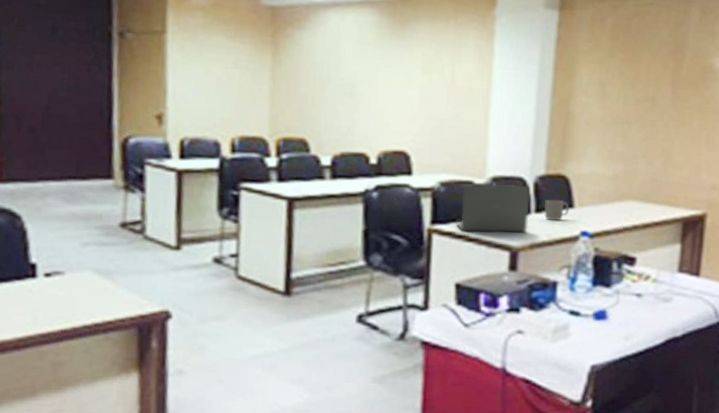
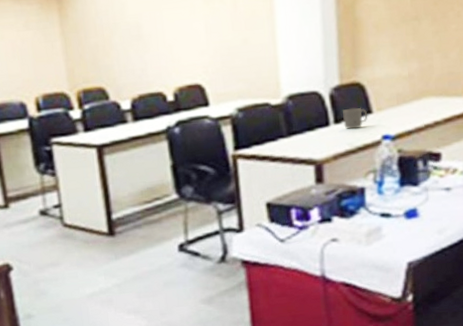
laptop: present [456,184,531,233] -> none [258,99,329,153]

